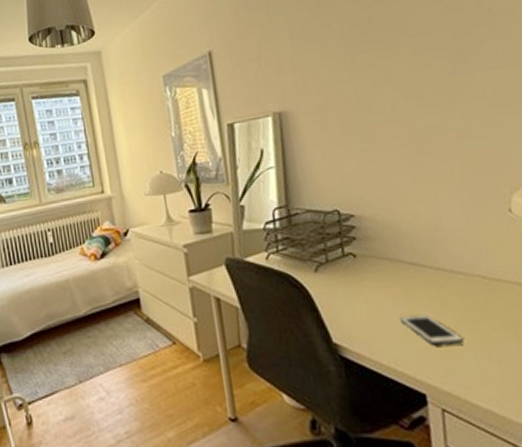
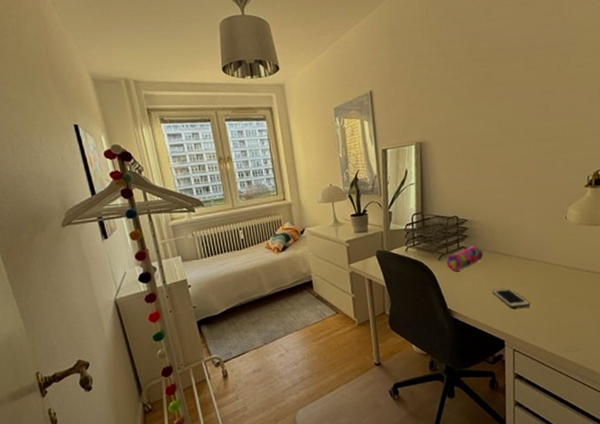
pencil case: none [326,251,383,288] -> present [446,245,484,271]

